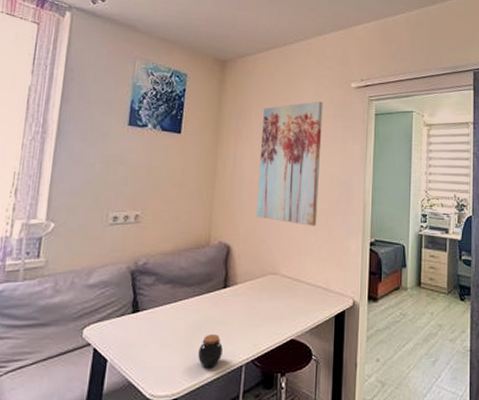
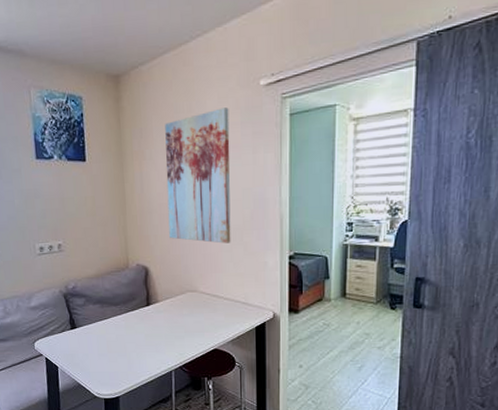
jar: present [198,335,223,367] -> none [132,346,153,372]

